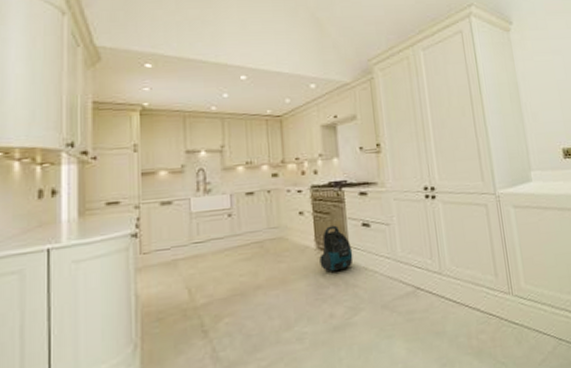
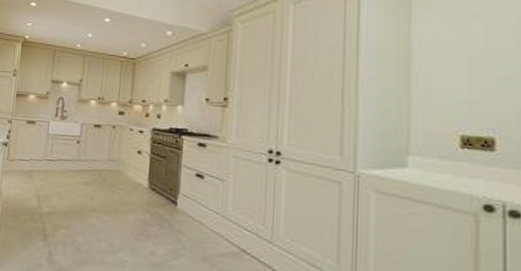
vacuum cleaner: present [319,225,353,272] -> none [149,169,183,215]

